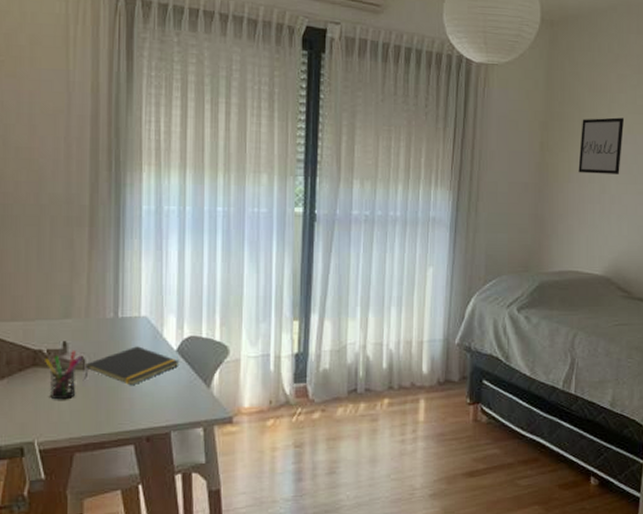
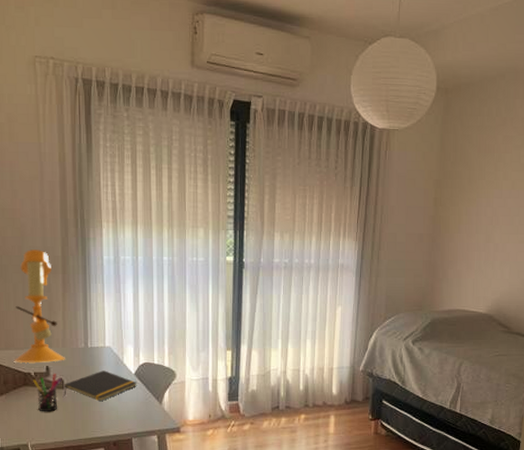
desk lamp: none [21,197,90,338] -> present [14,249,66,364]
wall art: present [578,117,625,174] -> none [467,175,509,225]

